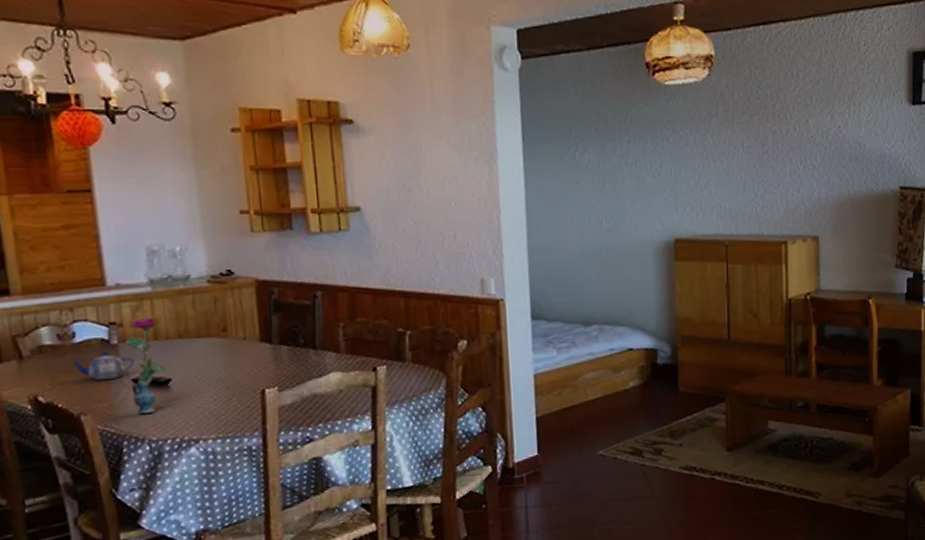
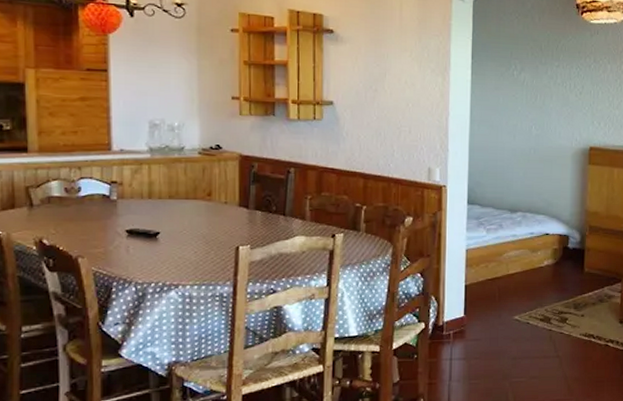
teapot: present [71,351,135,381] -> none [75,205,130,230]
vase: present [124,316,167,414] -> none [123,178,157,259]

